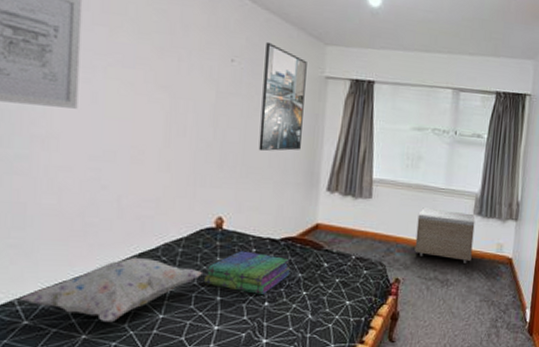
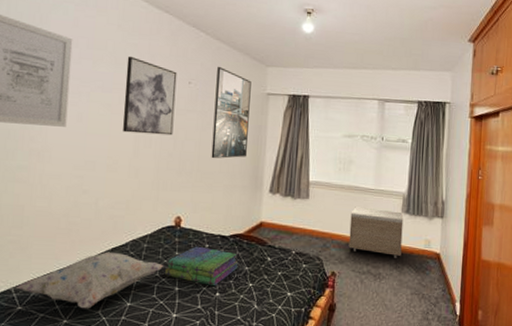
wall art: none [150,24,217,123] -> present [123,56,177,136]

